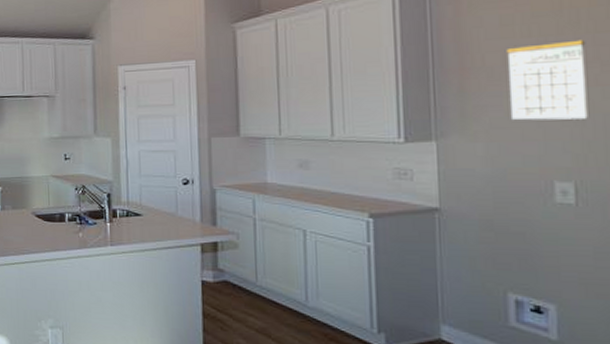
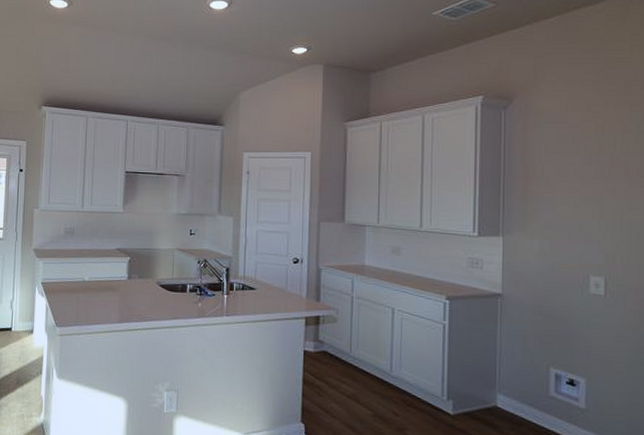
calendar: present [506,39,588,120] -> none [561,159,619,225]

